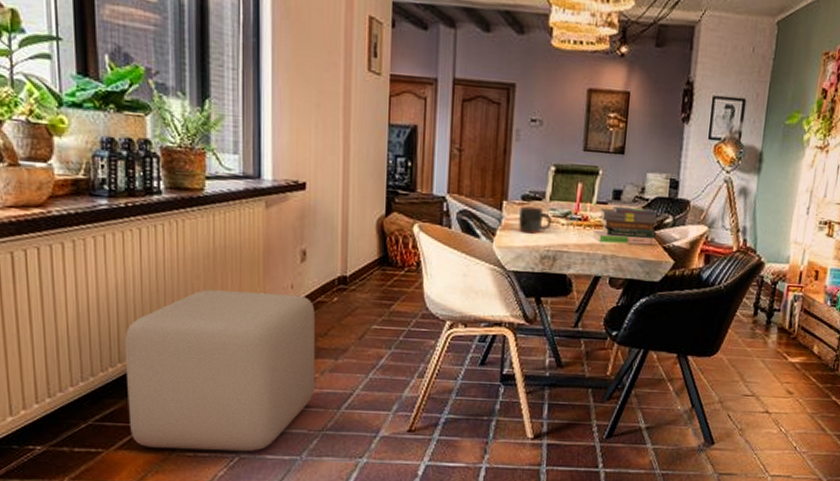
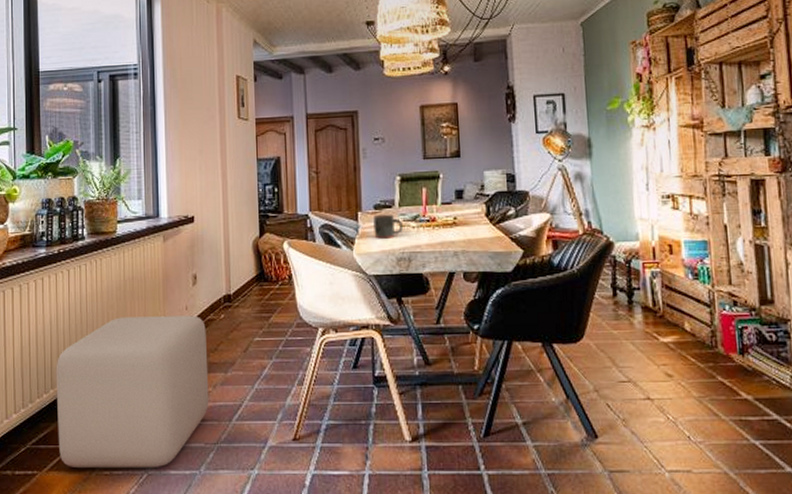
books: present [592,205,658,246] -> none [441,203,502,241]

